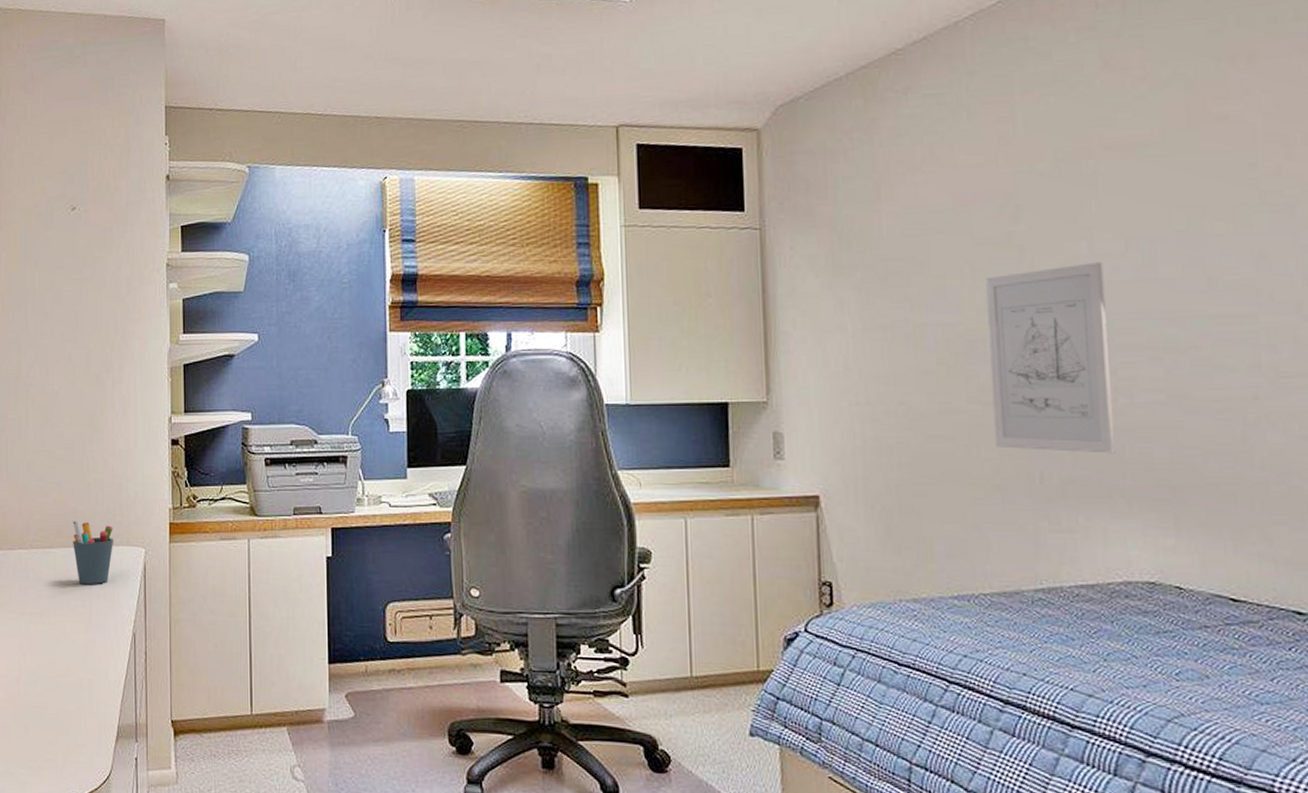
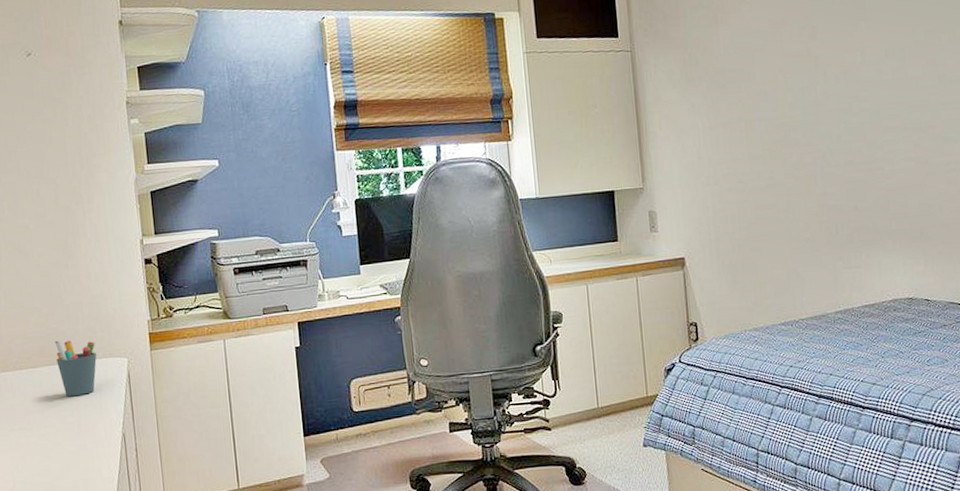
wall art: present [984,262,1116,454] -> none [793,67,884,210]

